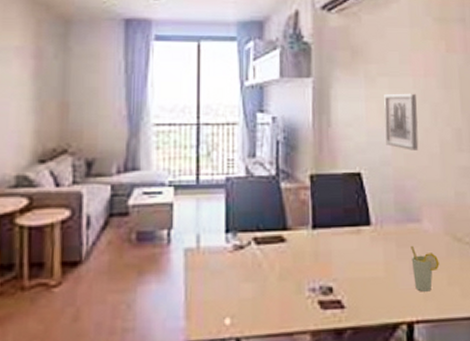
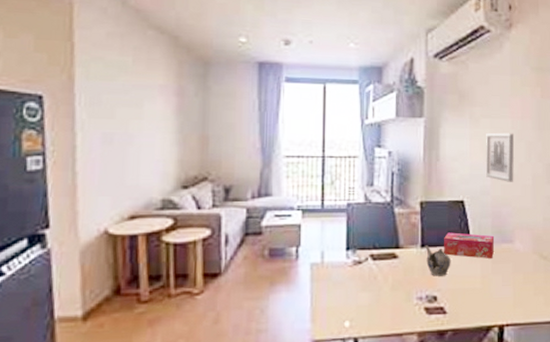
teapot: none [317,226,348,263] -> present [425,245,451,277]
tissue box: none [339,210,399,241] -> present [444,232,495,259]
cup: present [411,246,440,292] -> none [504,263,528,301]

